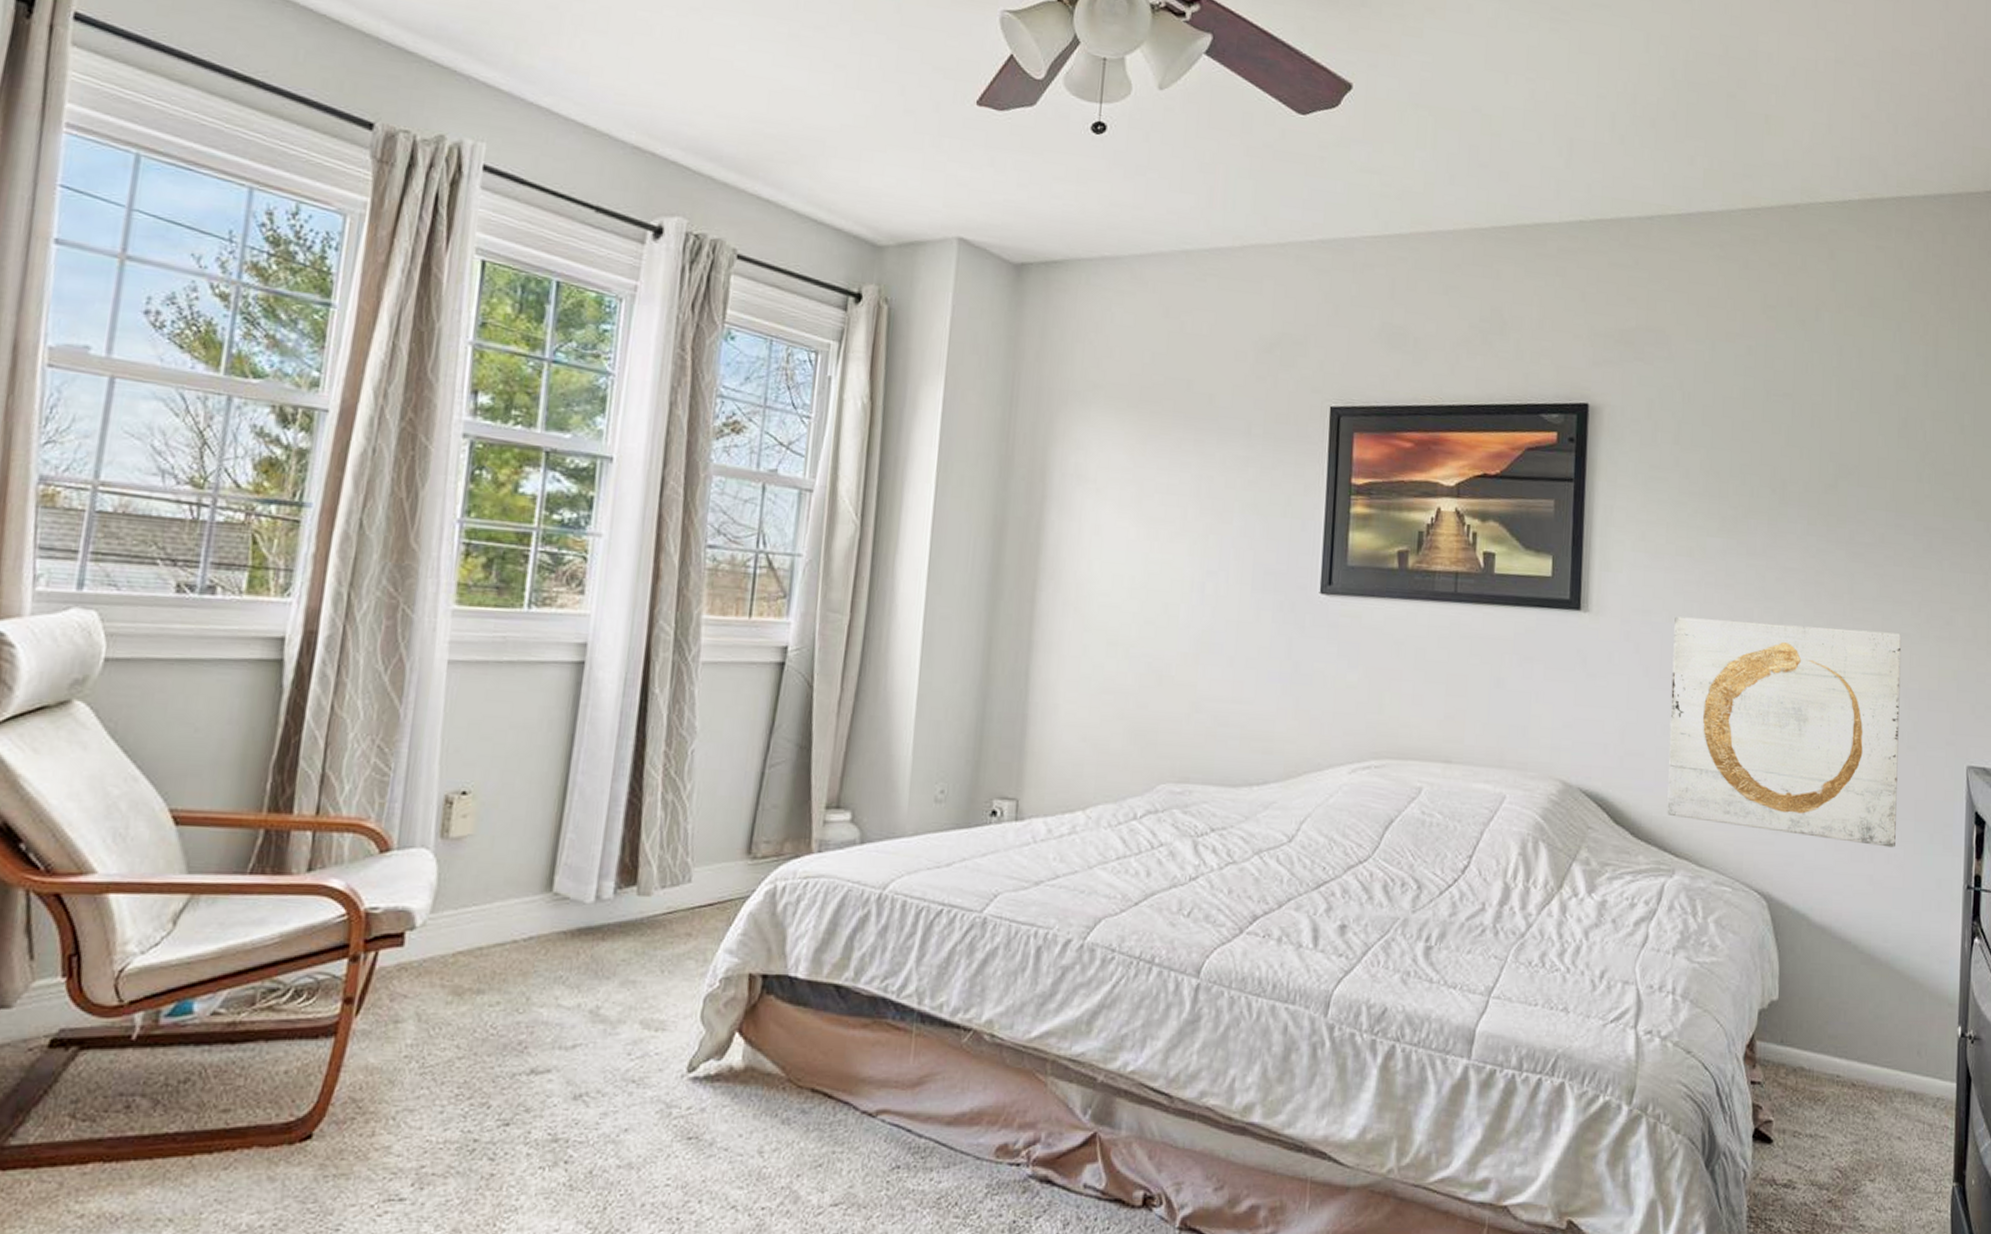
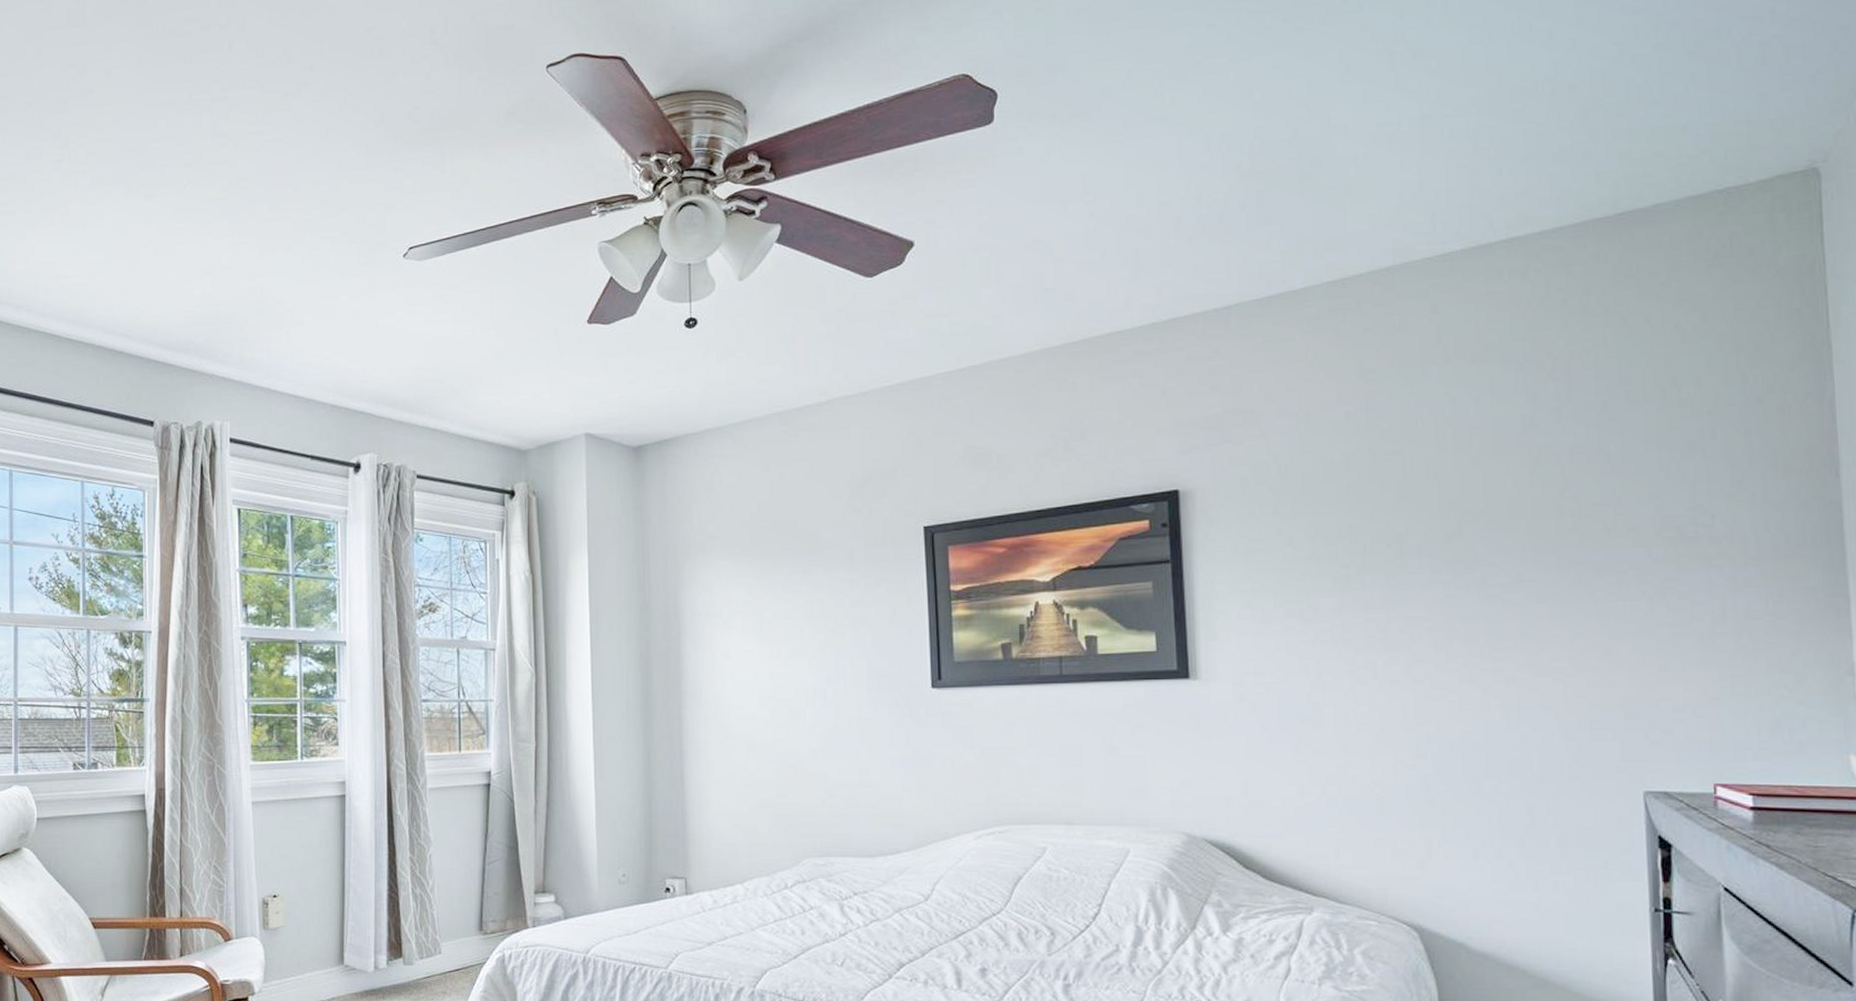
wall art: present [1667,616,1902,848] -> none [1290,668,1563,876]

